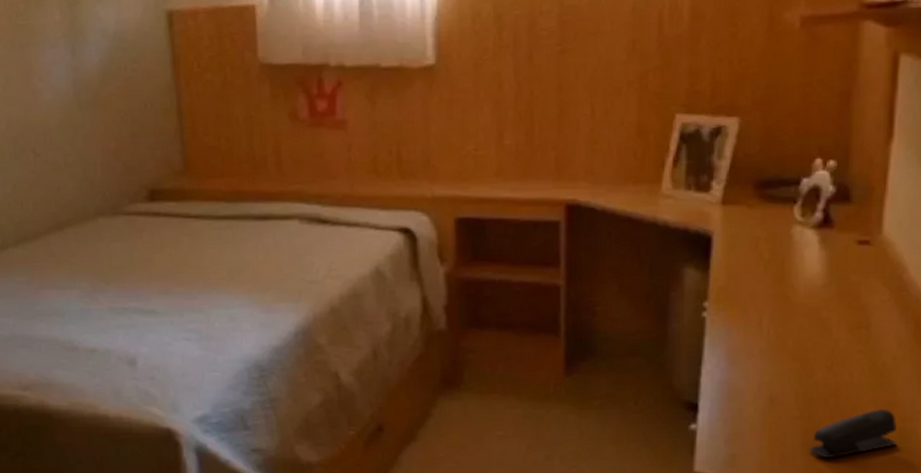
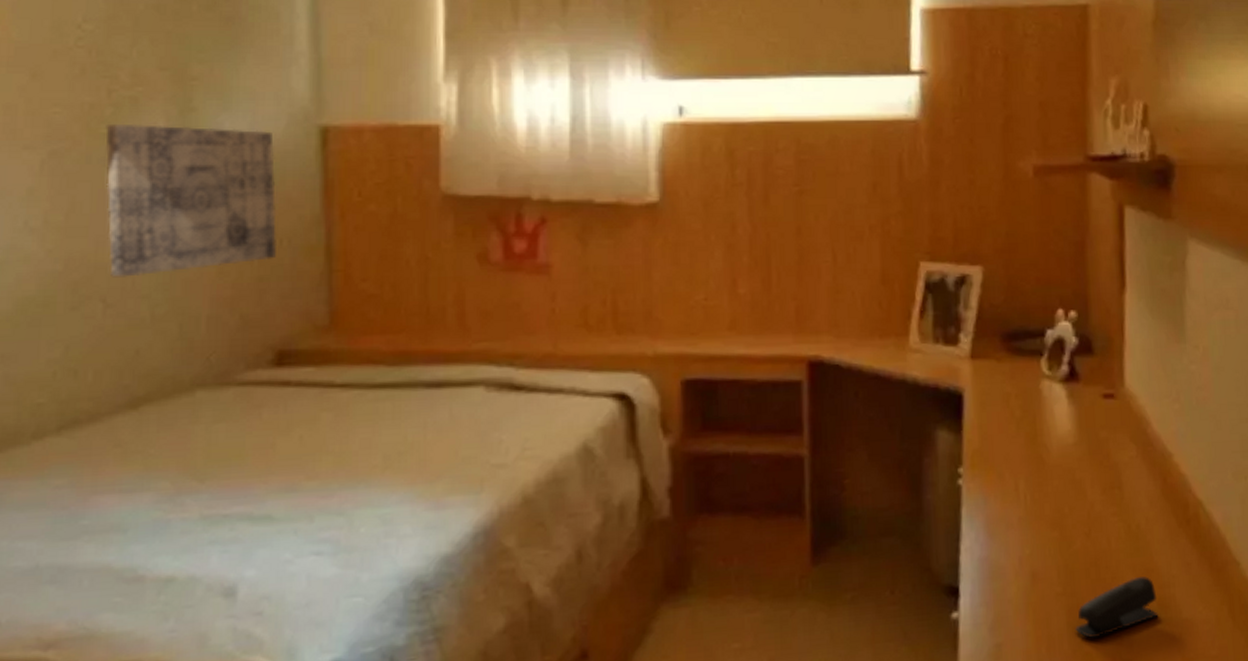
wall art: none [21,16,143,134] -> present [105,123,276,278]

